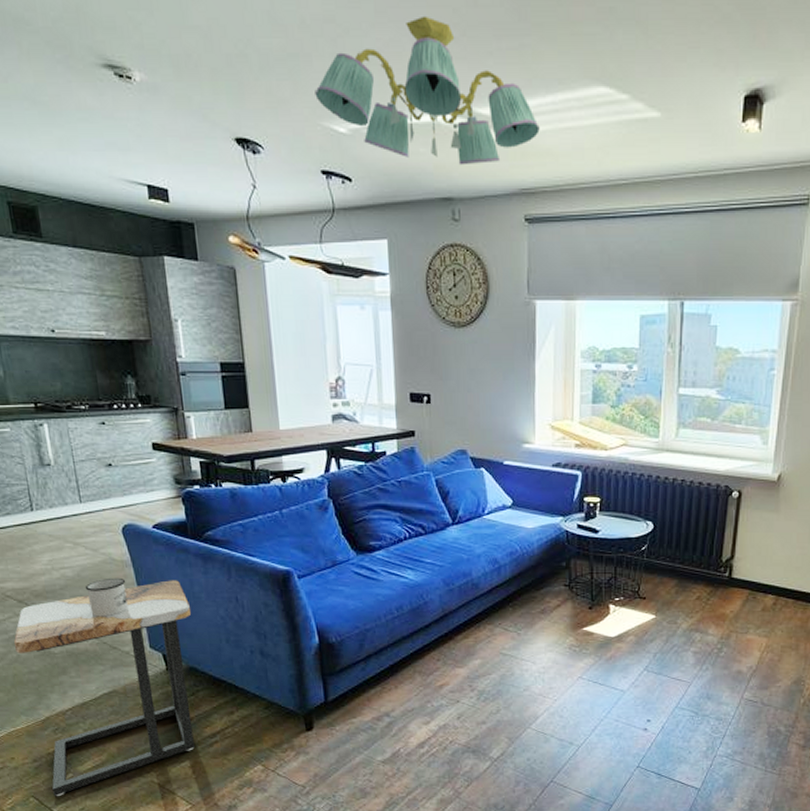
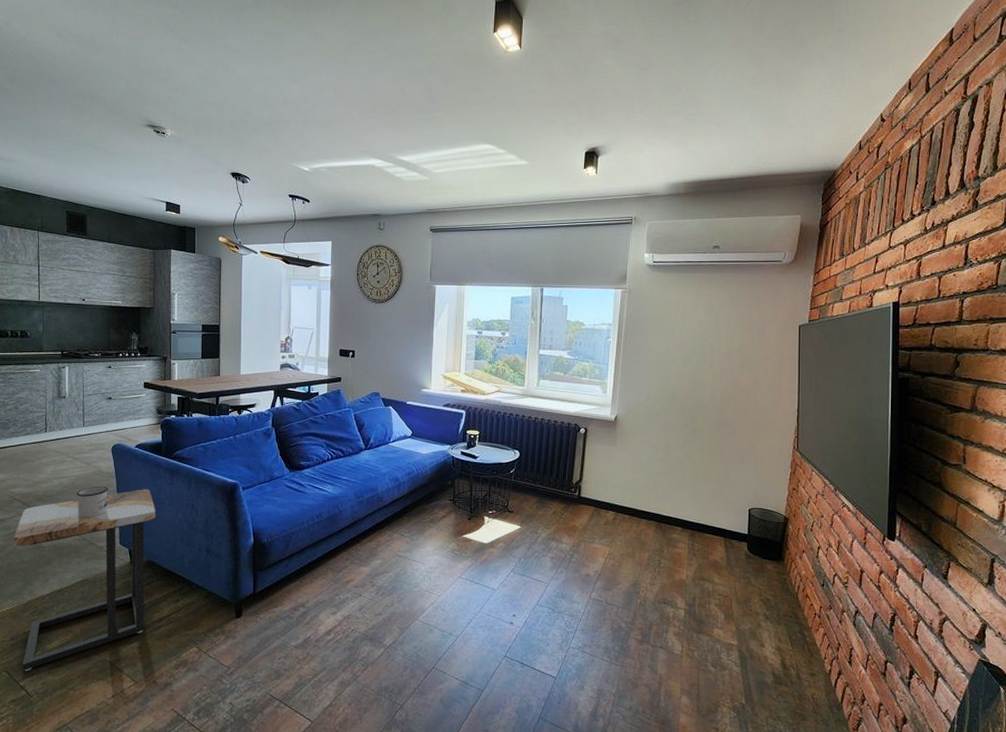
chandelier: present [315,15,540,165] -> none [289,98,443,193]

